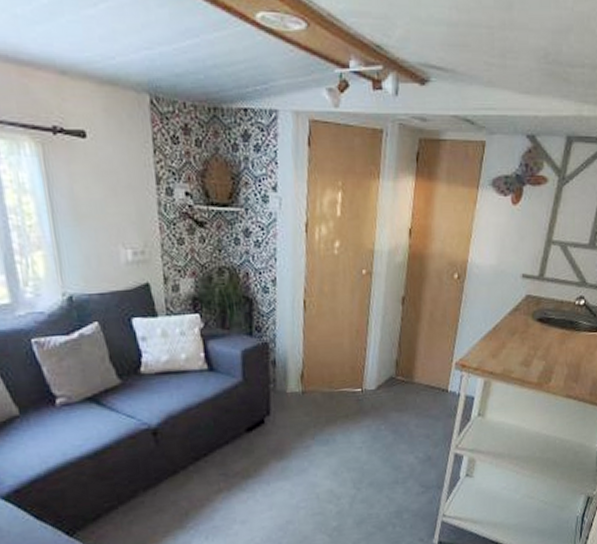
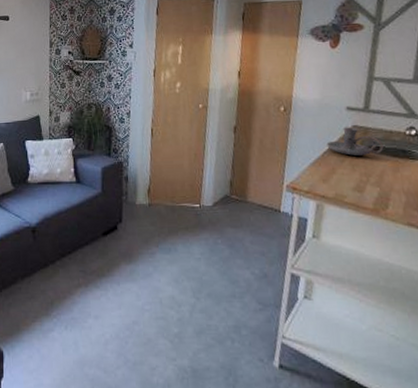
candle holder: none [499,297,554,328] -> present [326,127,384,156]

